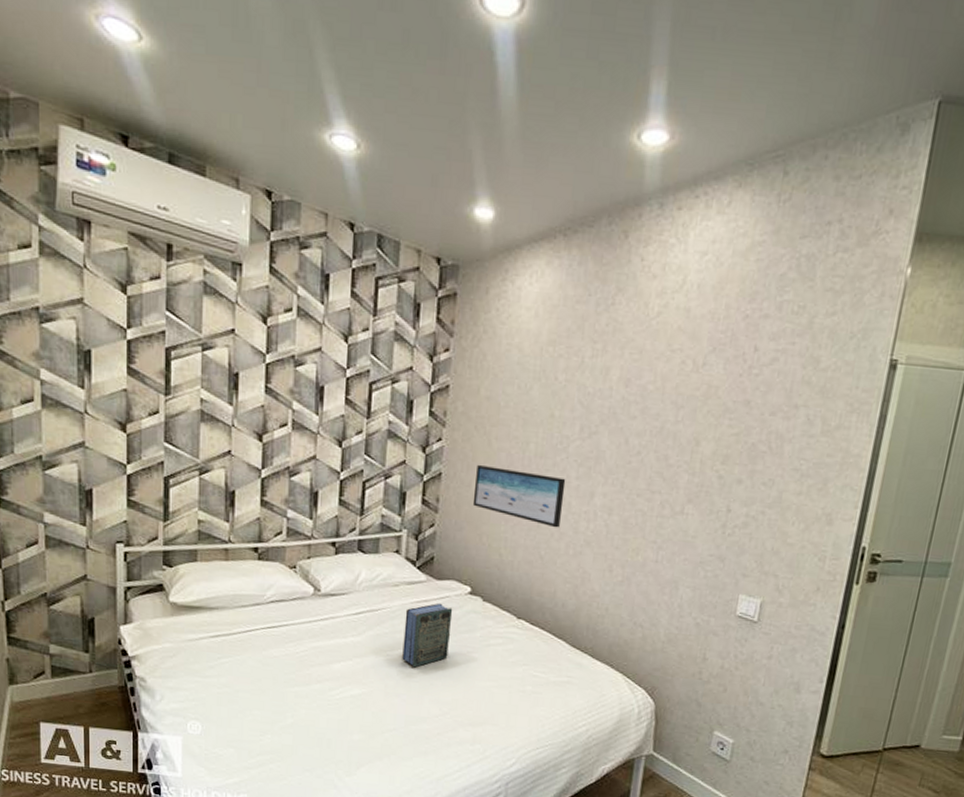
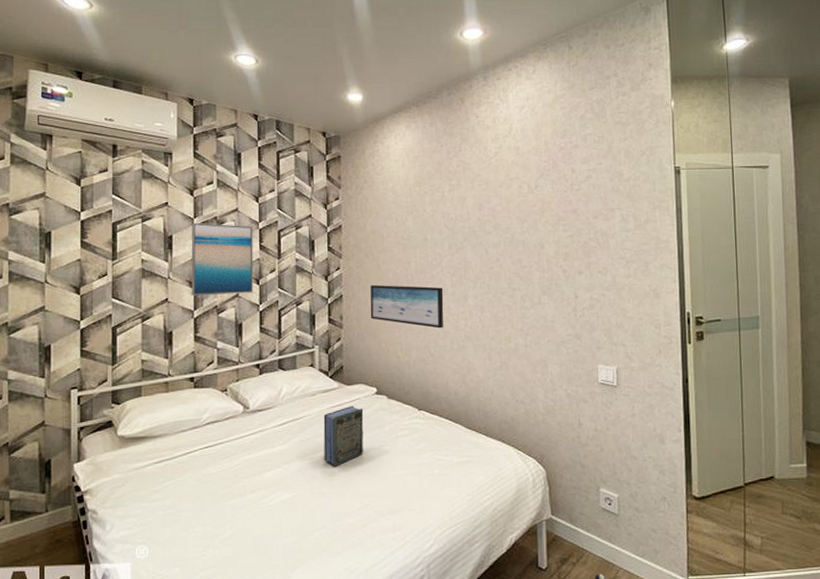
wall art: none [259,359,339,457] -> present [191,222,254,296]

